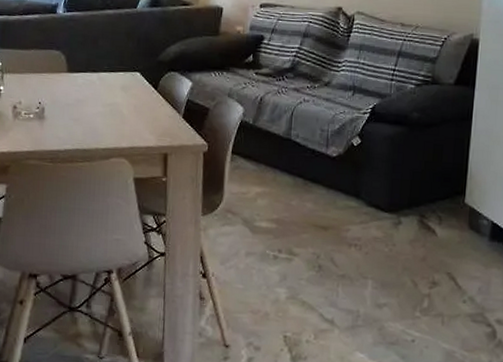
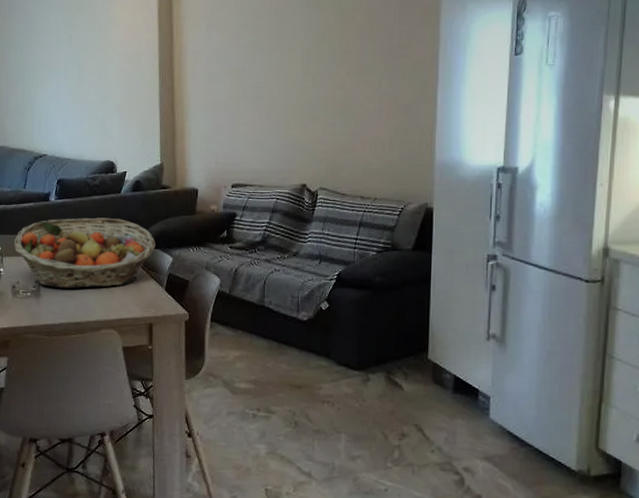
fruit basket: none [16,33,174,112] -> present [14,217,156,288]

